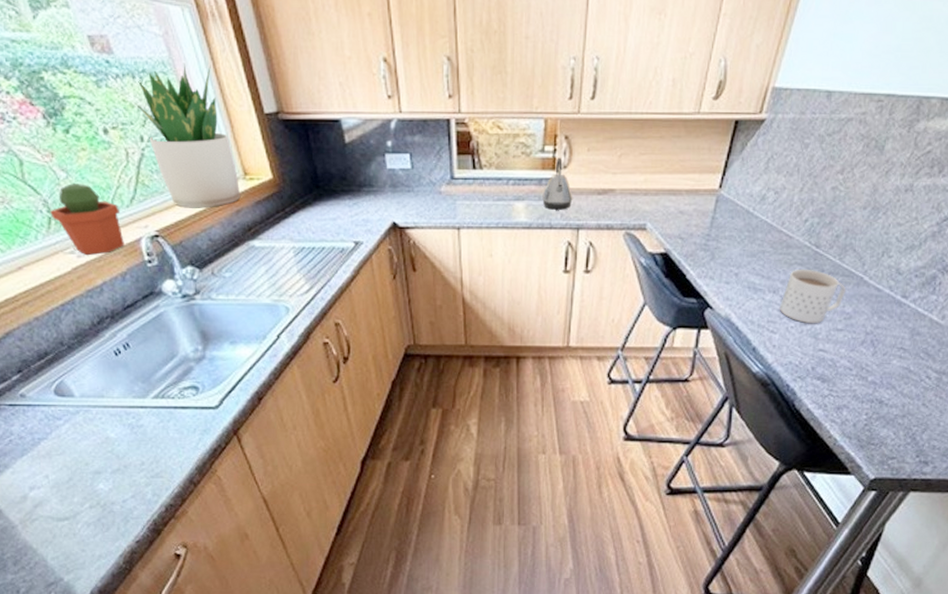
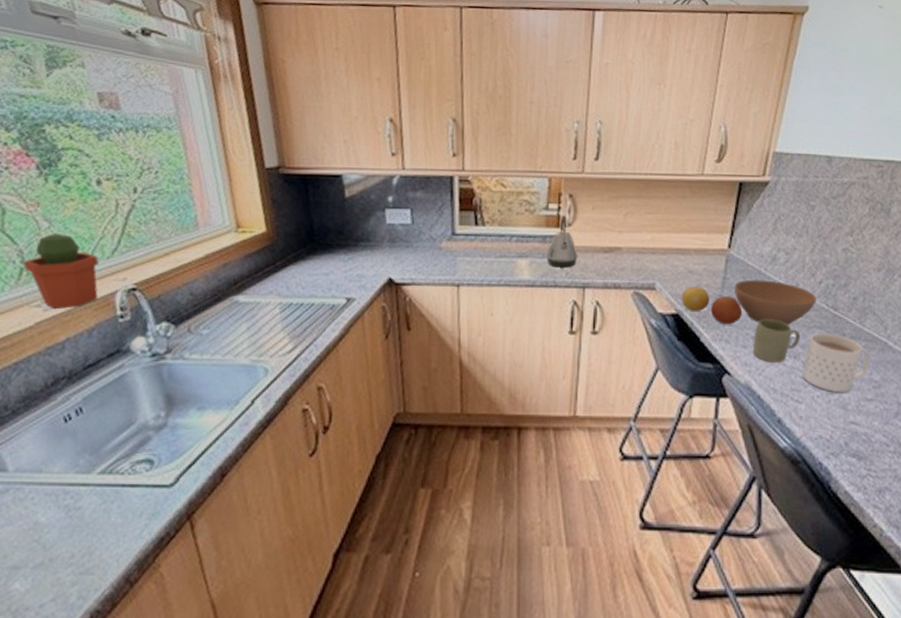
planter: present [132,63,241,208] -> none [131,119,231,261]
fruit: none [671,227,698,250] -> present [682,286,710,311]
fruit: none [697,236,729,263] -> present [710,296,743,325]
bowl: none [722,219,800,262] -> present [734,279,817,325]
mug: none [734,257,782,297] -> present [752,319,801,363]

